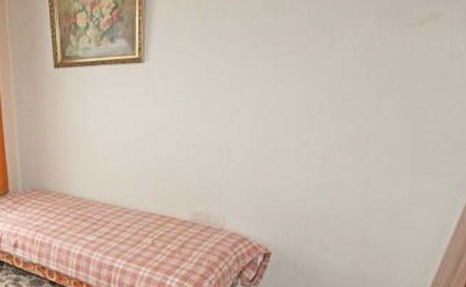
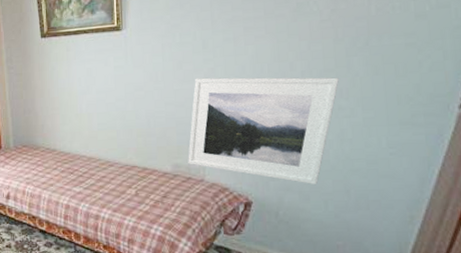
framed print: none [208,118,368,236] -> present [188,77,339,185]

